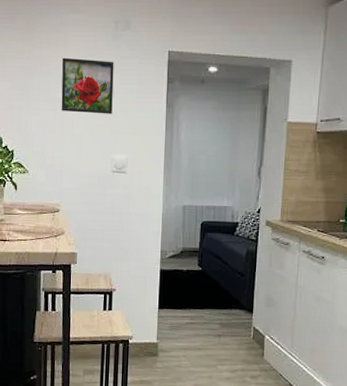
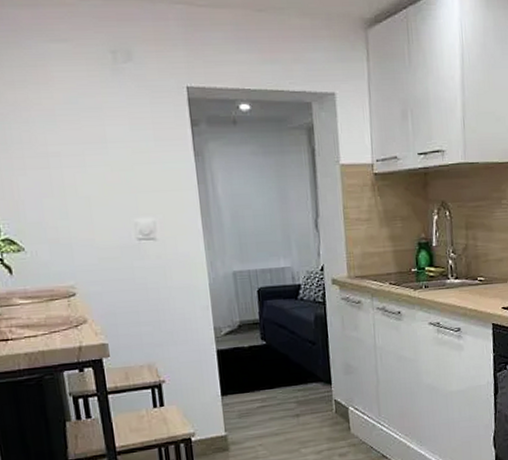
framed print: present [61,57,114,114] -> none [48,99,126,169]

